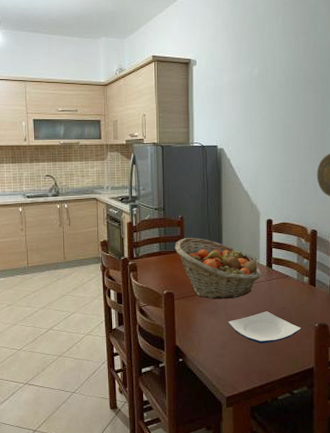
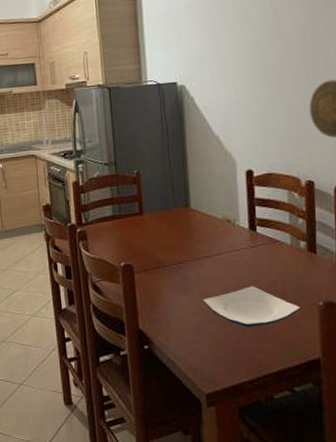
fruit basket: present [175,238,262,300] -> none [131,197,243,272]

